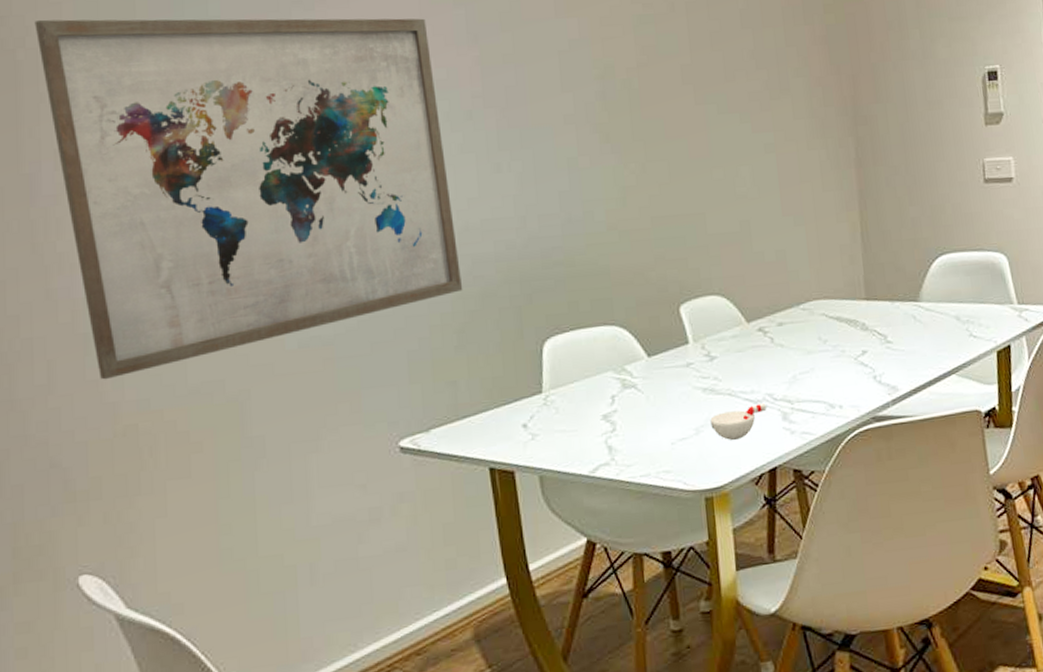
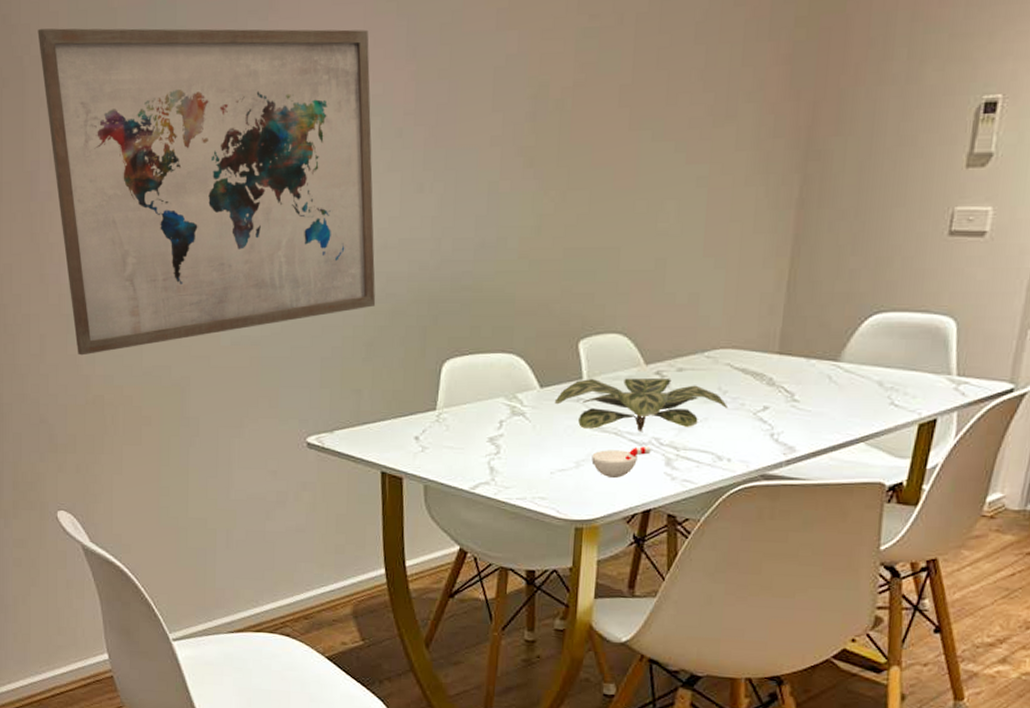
plant: none [664,334,831,394] -> present [554,378,729,431]

